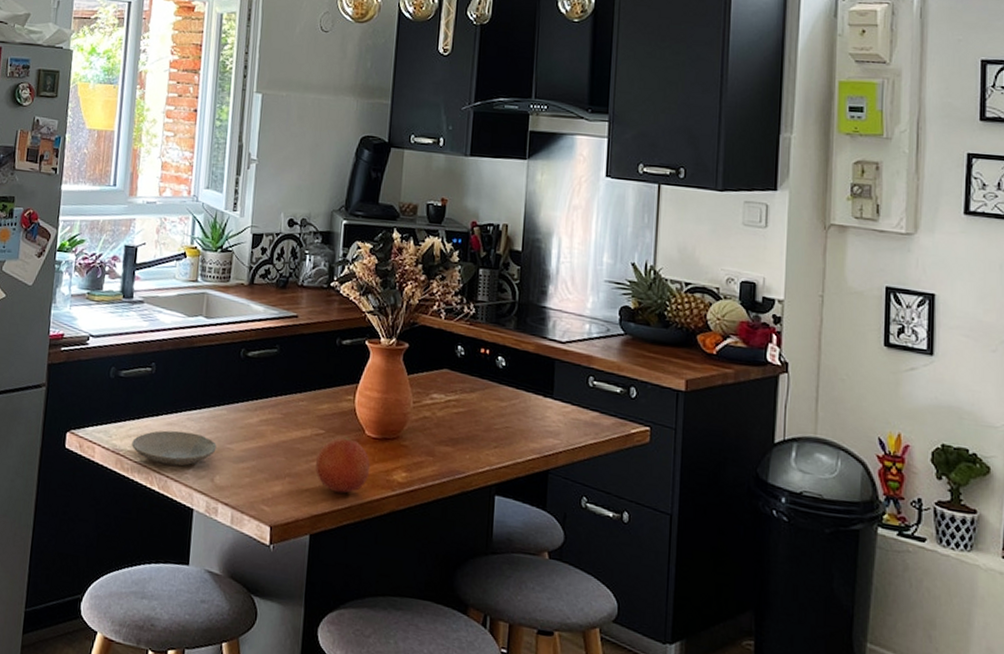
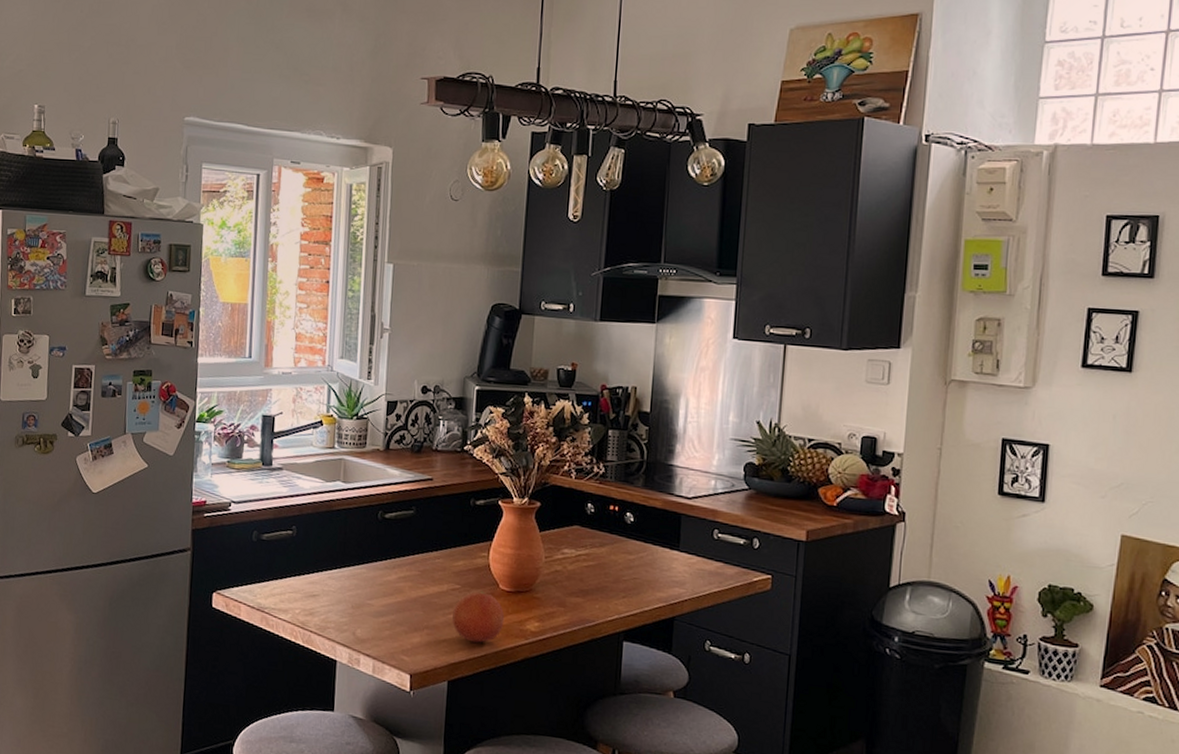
plate: present [132,430,217,467] -> none [276,589,357,622]

